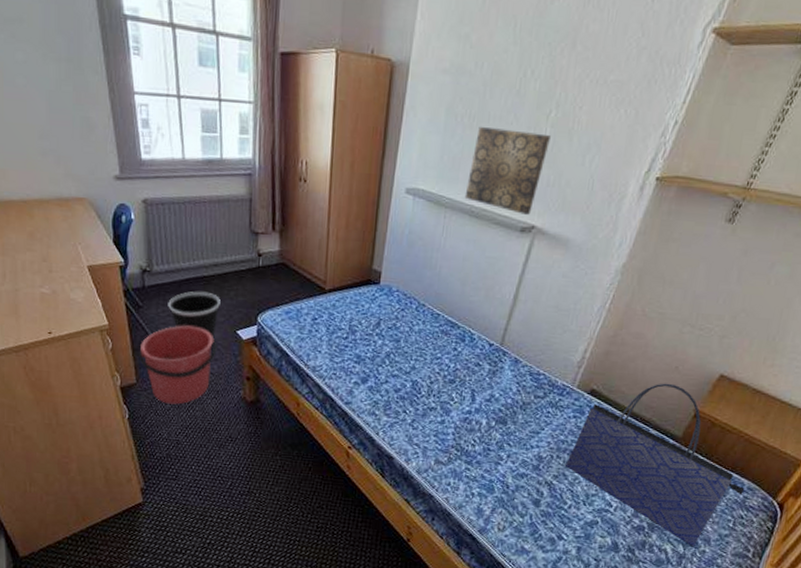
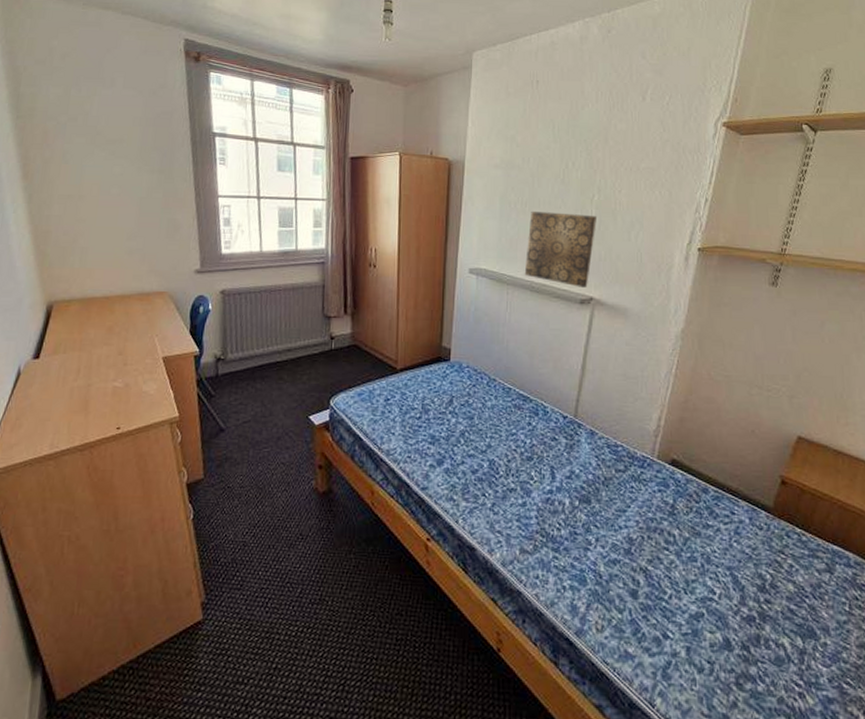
bucket: present [139,325,217,405] -> none [208,413,289,500]
wastebasket: present [168,291,220,337] -> none [240,377,293,424]
tote bag: present [565,383,745,547] -> none [658,448,852,639]

